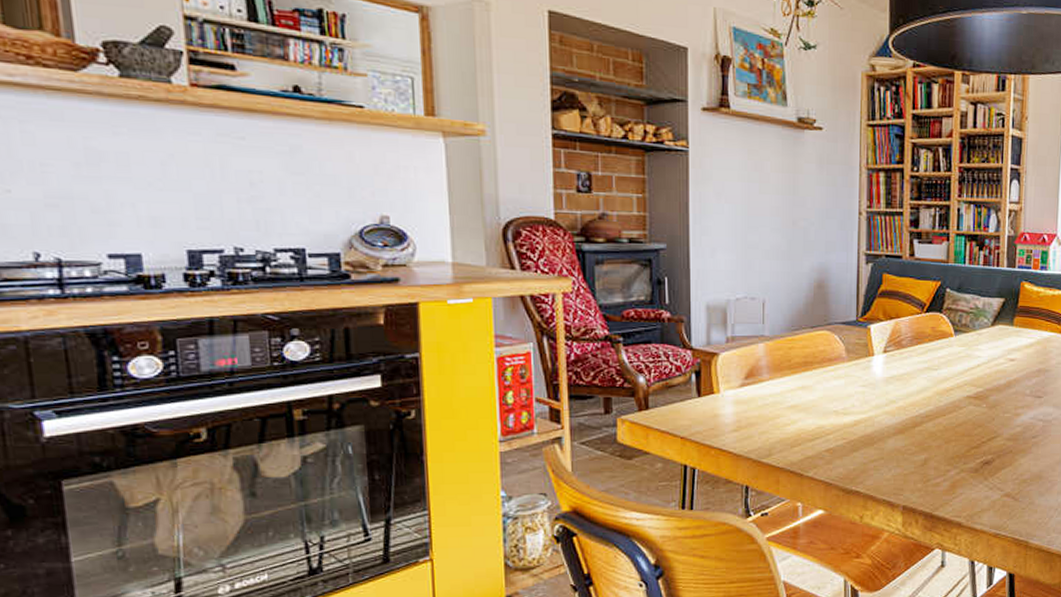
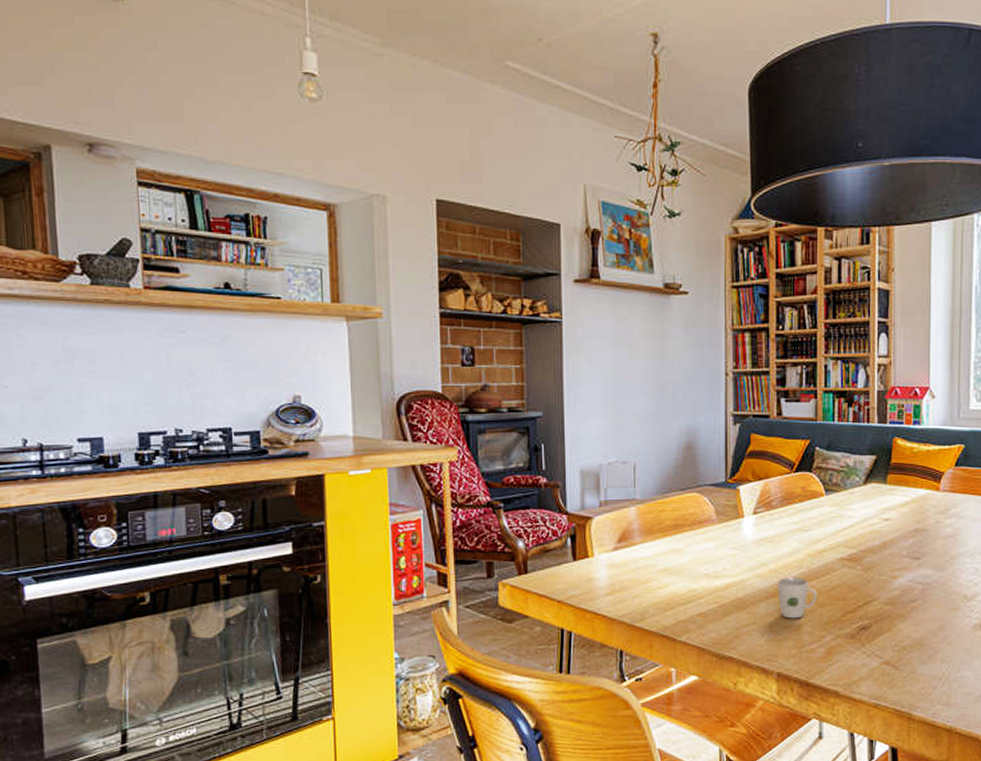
cup: none [905,414,944,454] -> present [777,577,817,619]

